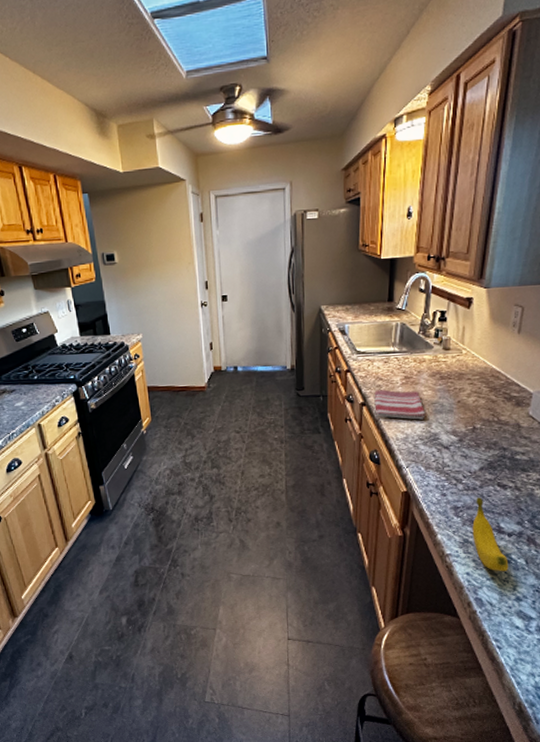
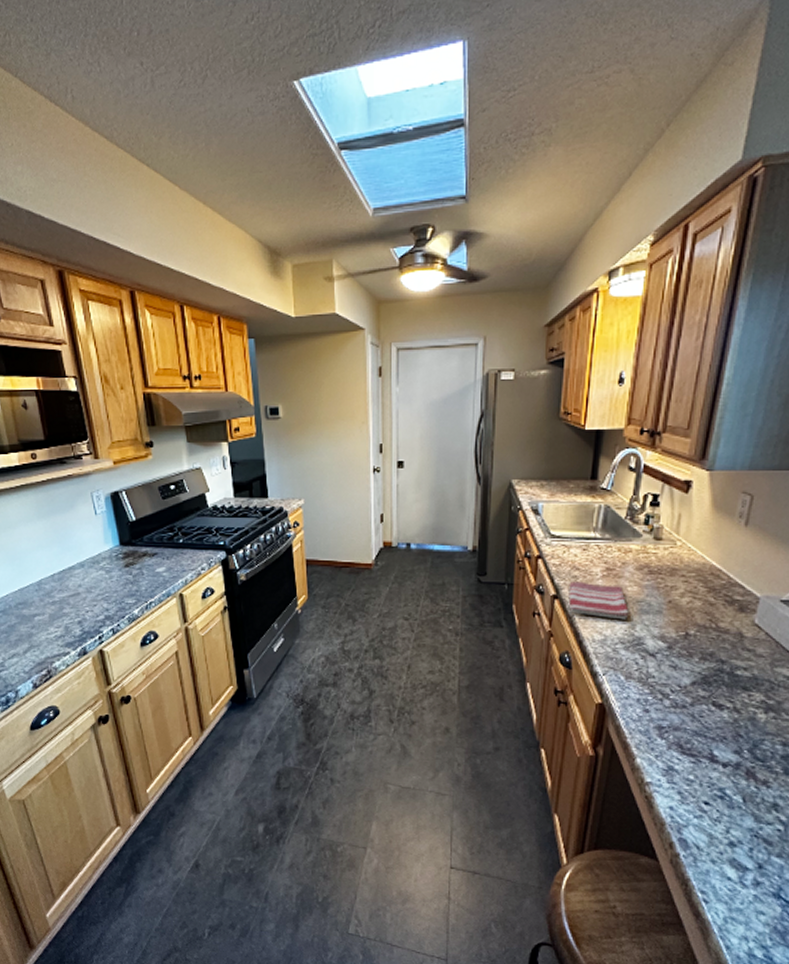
banana: present [472,497,509,572] -> none [679,717,722,810]

